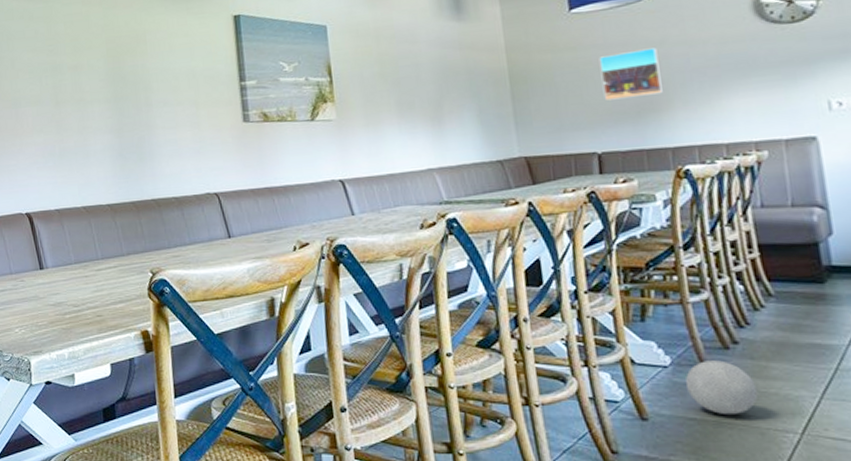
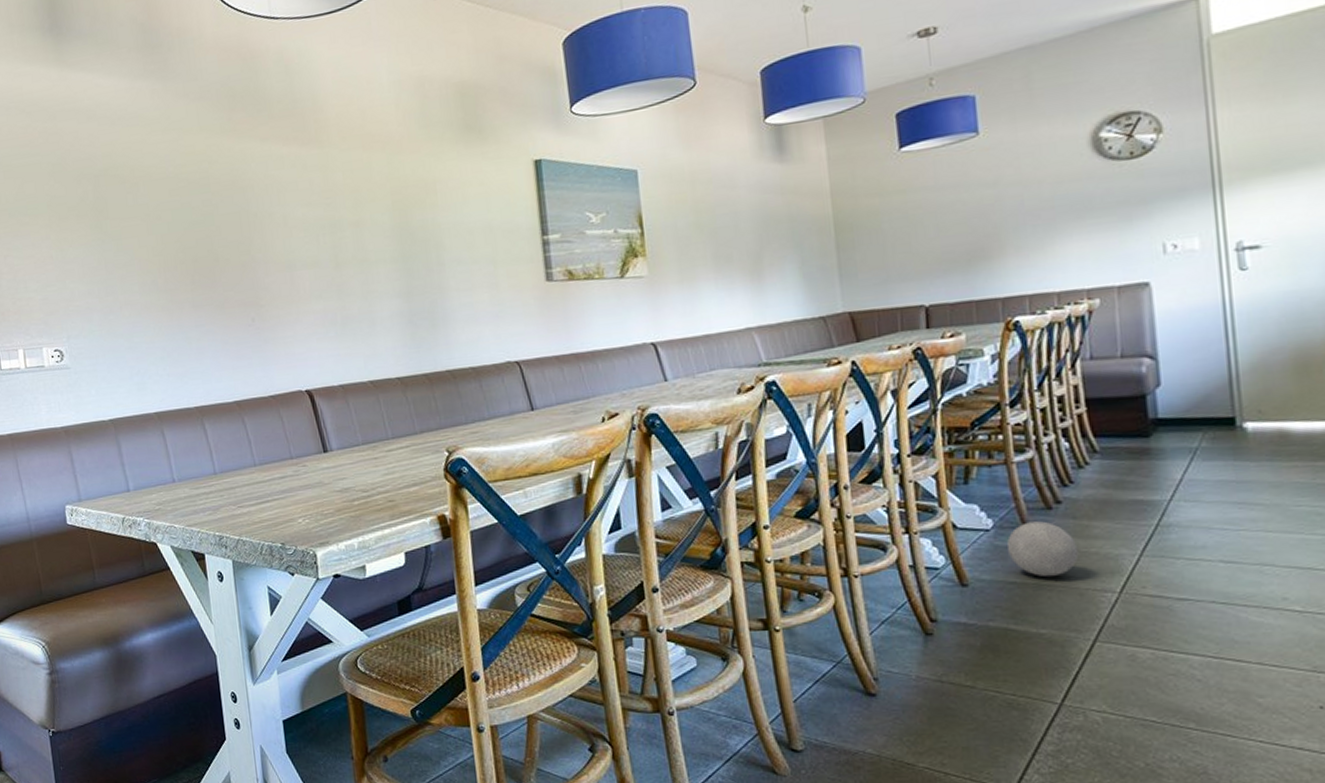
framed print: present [599,47,663,101] -> none [929,189,995,248]

